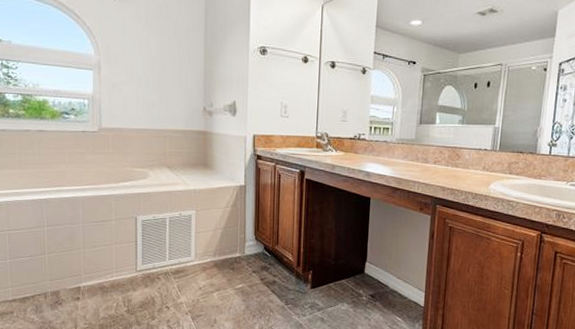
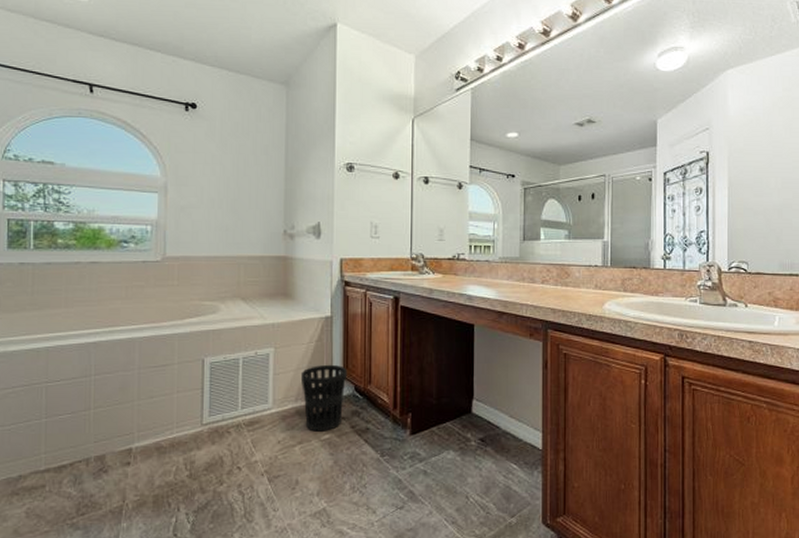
wastebasket: none [218,226,258,282] -> present [300,364,348,432]

